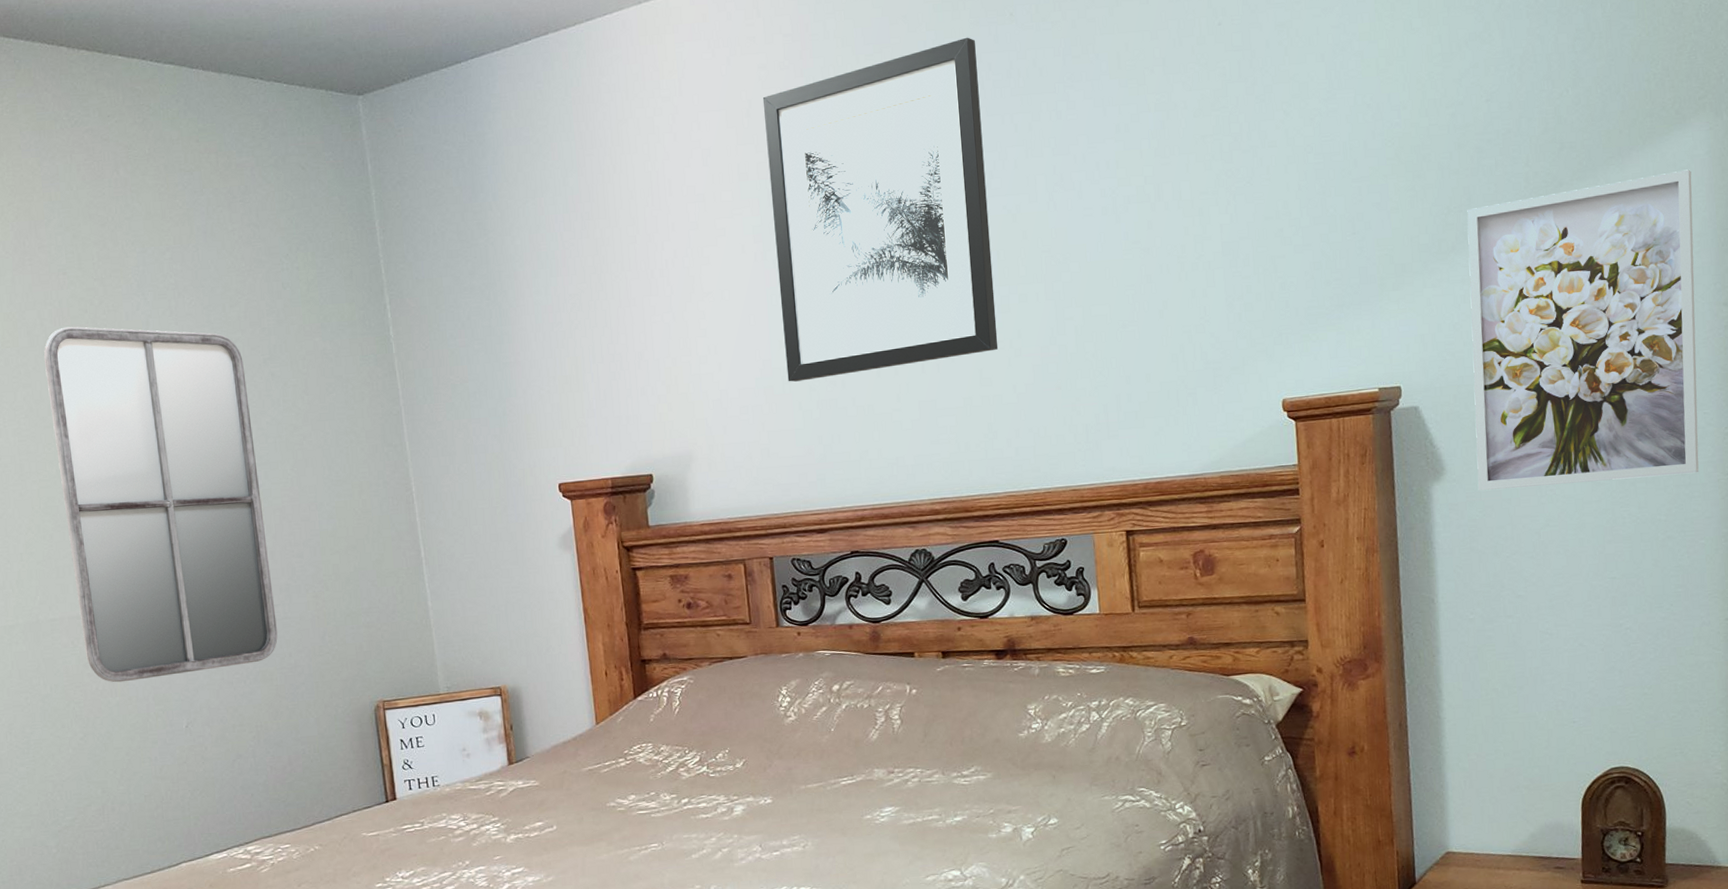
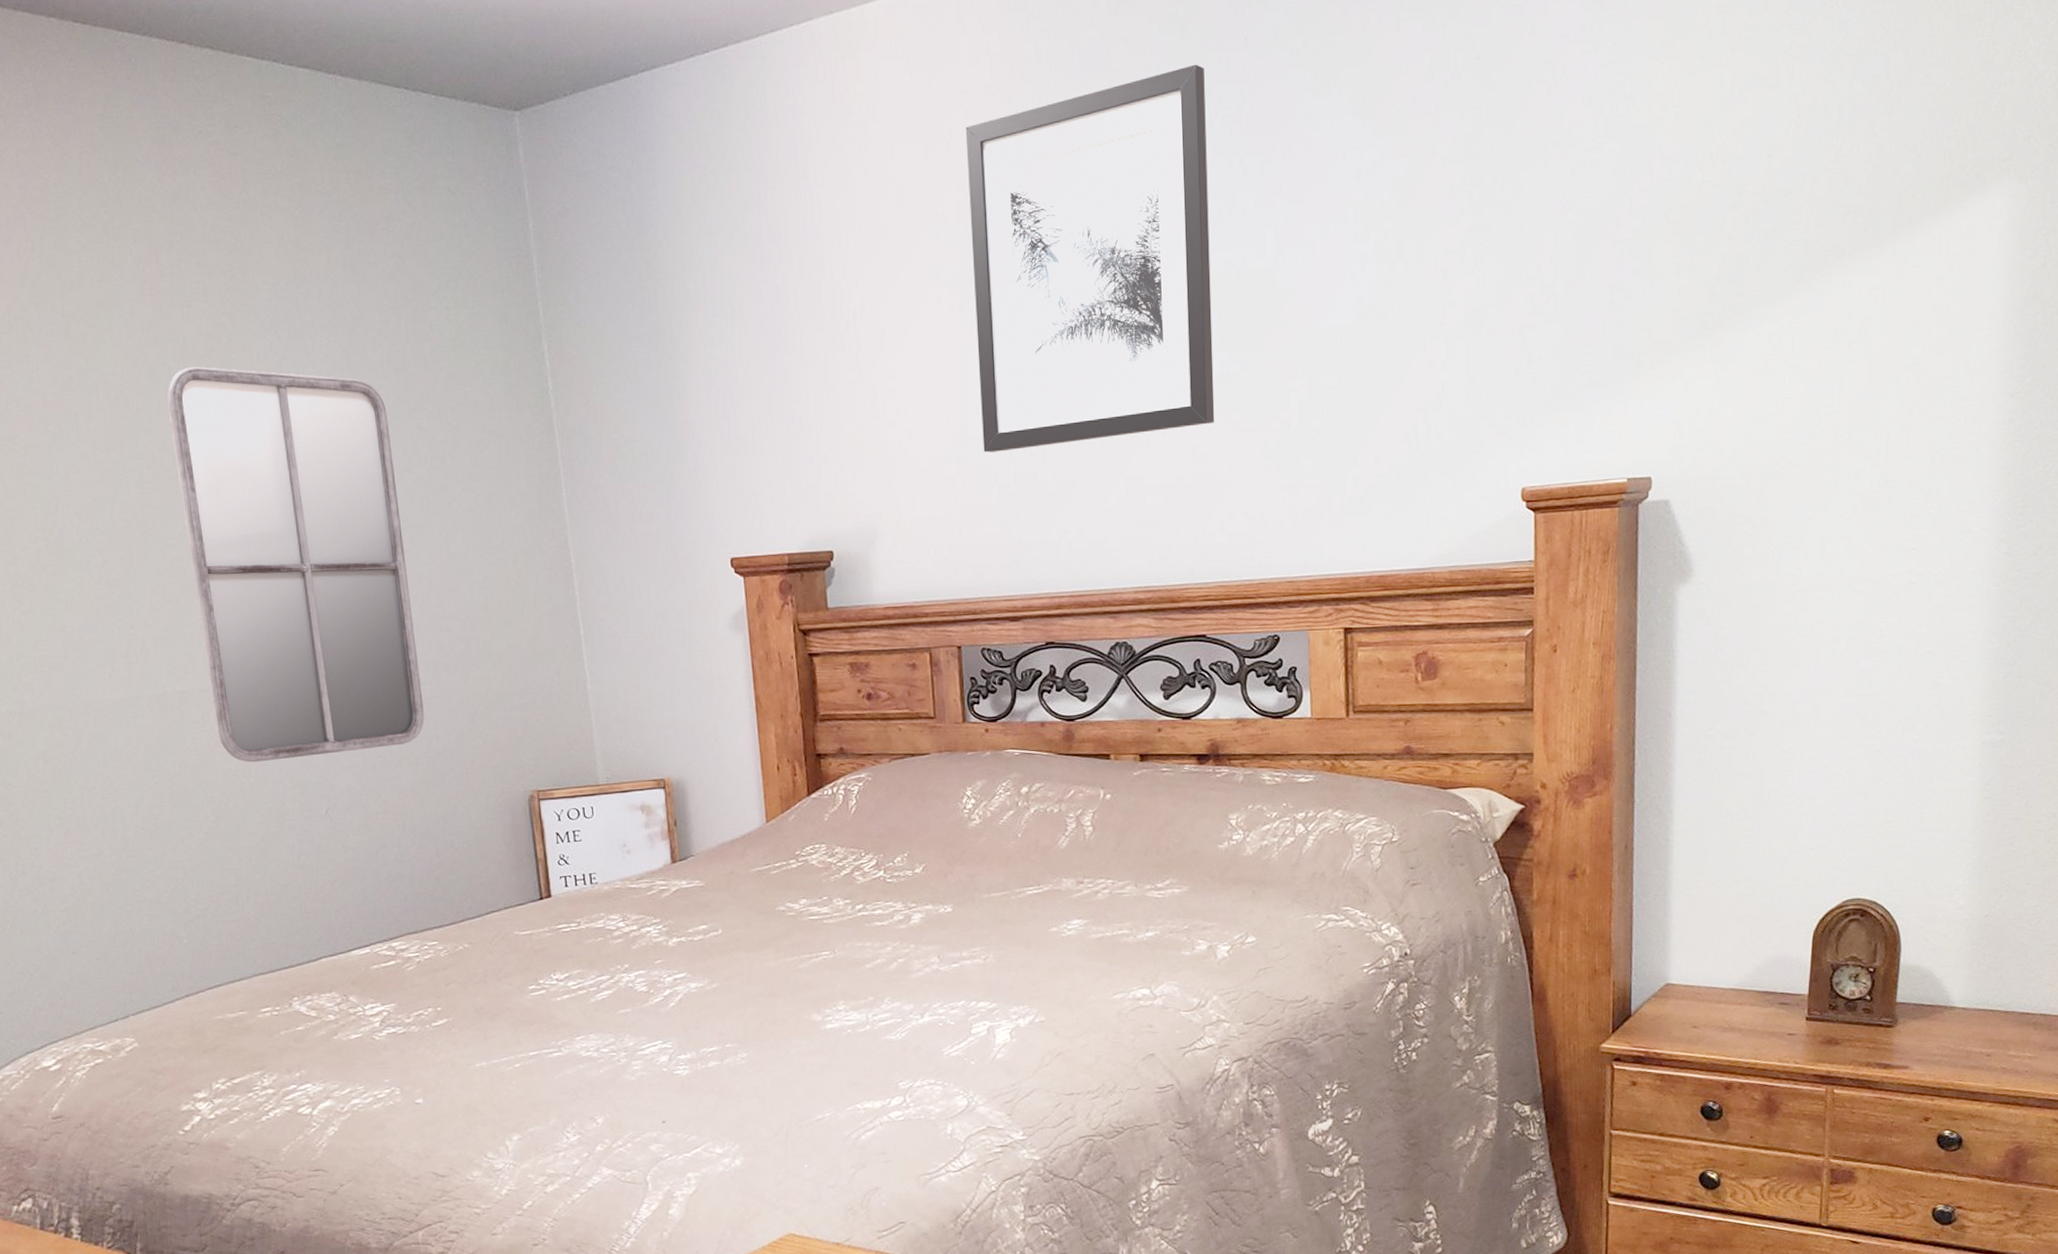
wall art: present [1467,169,1699,491] -> none [1727,241,1987,596]

